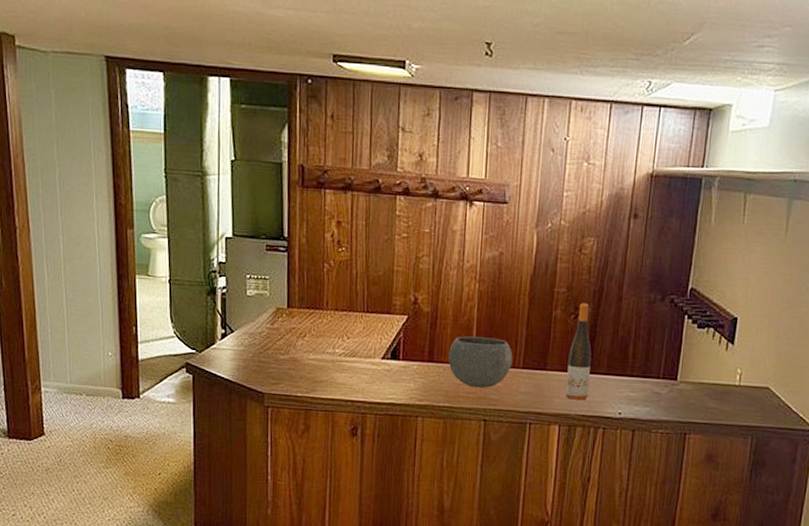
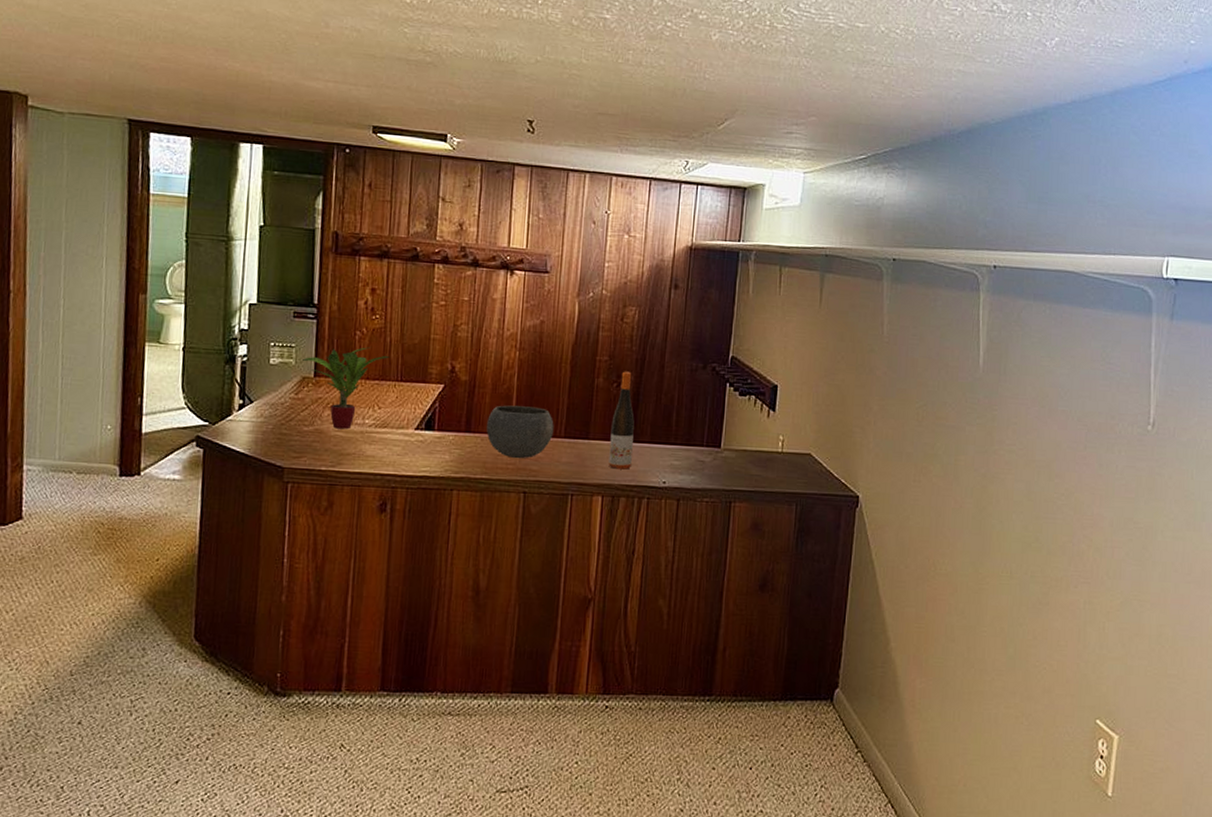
potted plant: none [276,279,356,358] -> present [302,347,390,430]

